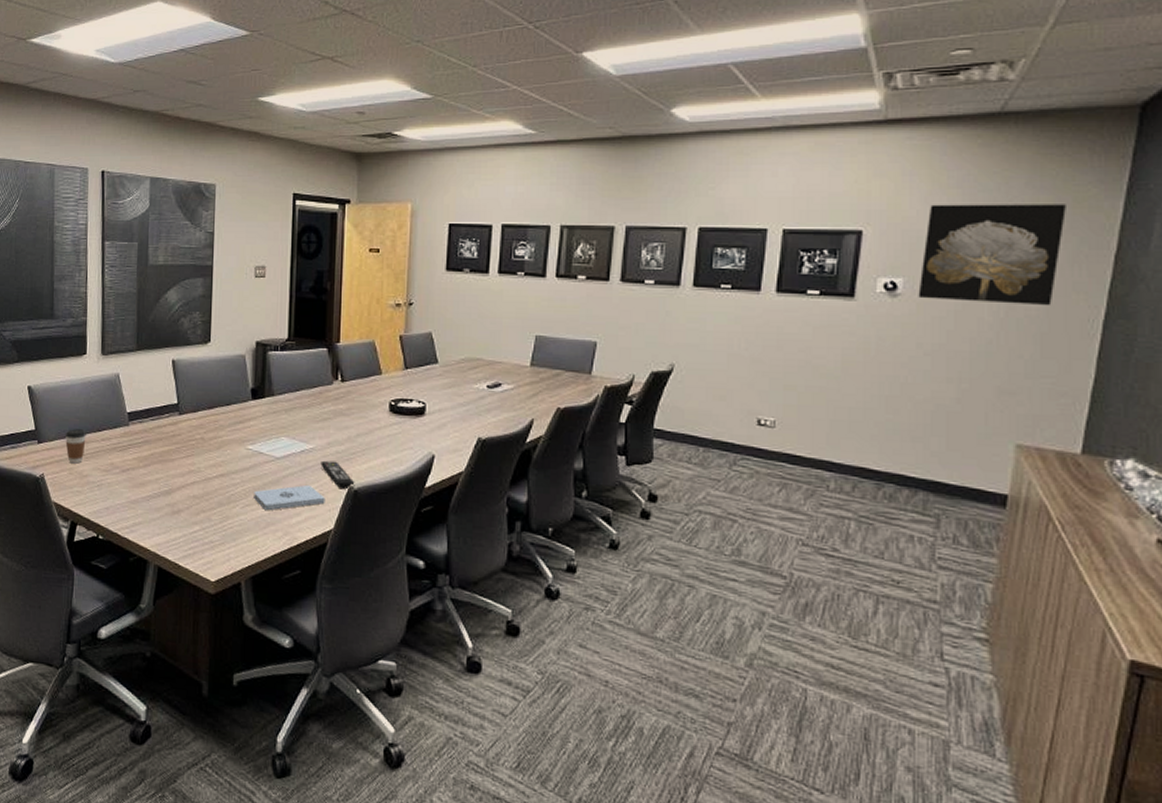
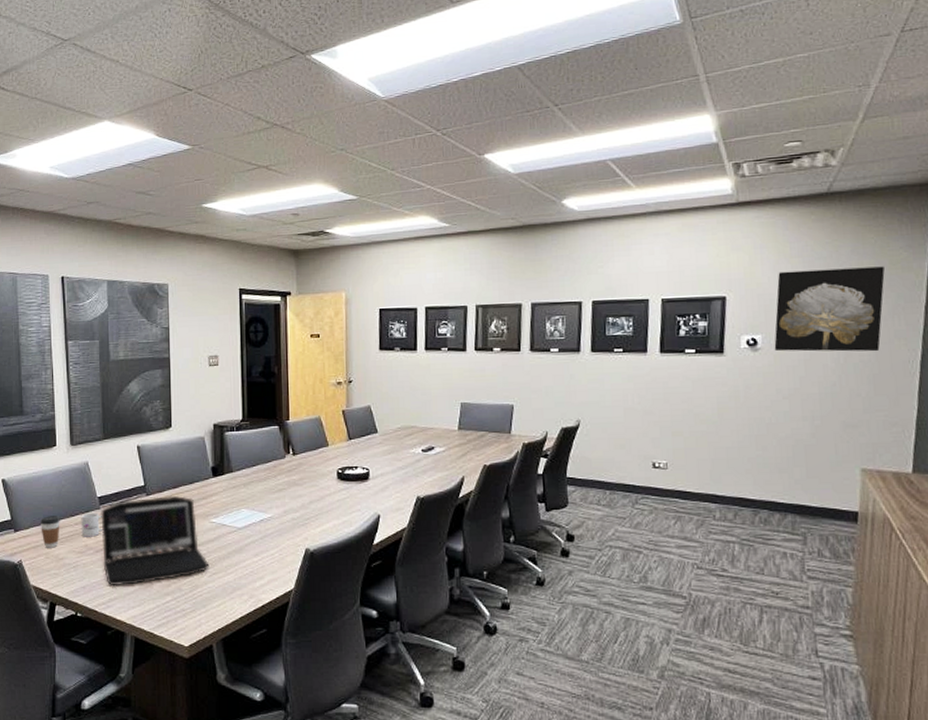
mug: none [108,428,131,455] -> present [81,512,104,537]
laptop: none [129,416,243,511] -> present [101,495,210,587]
notepad: present [254,484,325,511] -> none [220,550,285,577]
remote control: present [320,460,355,490] -> none [279,527,311,552]

